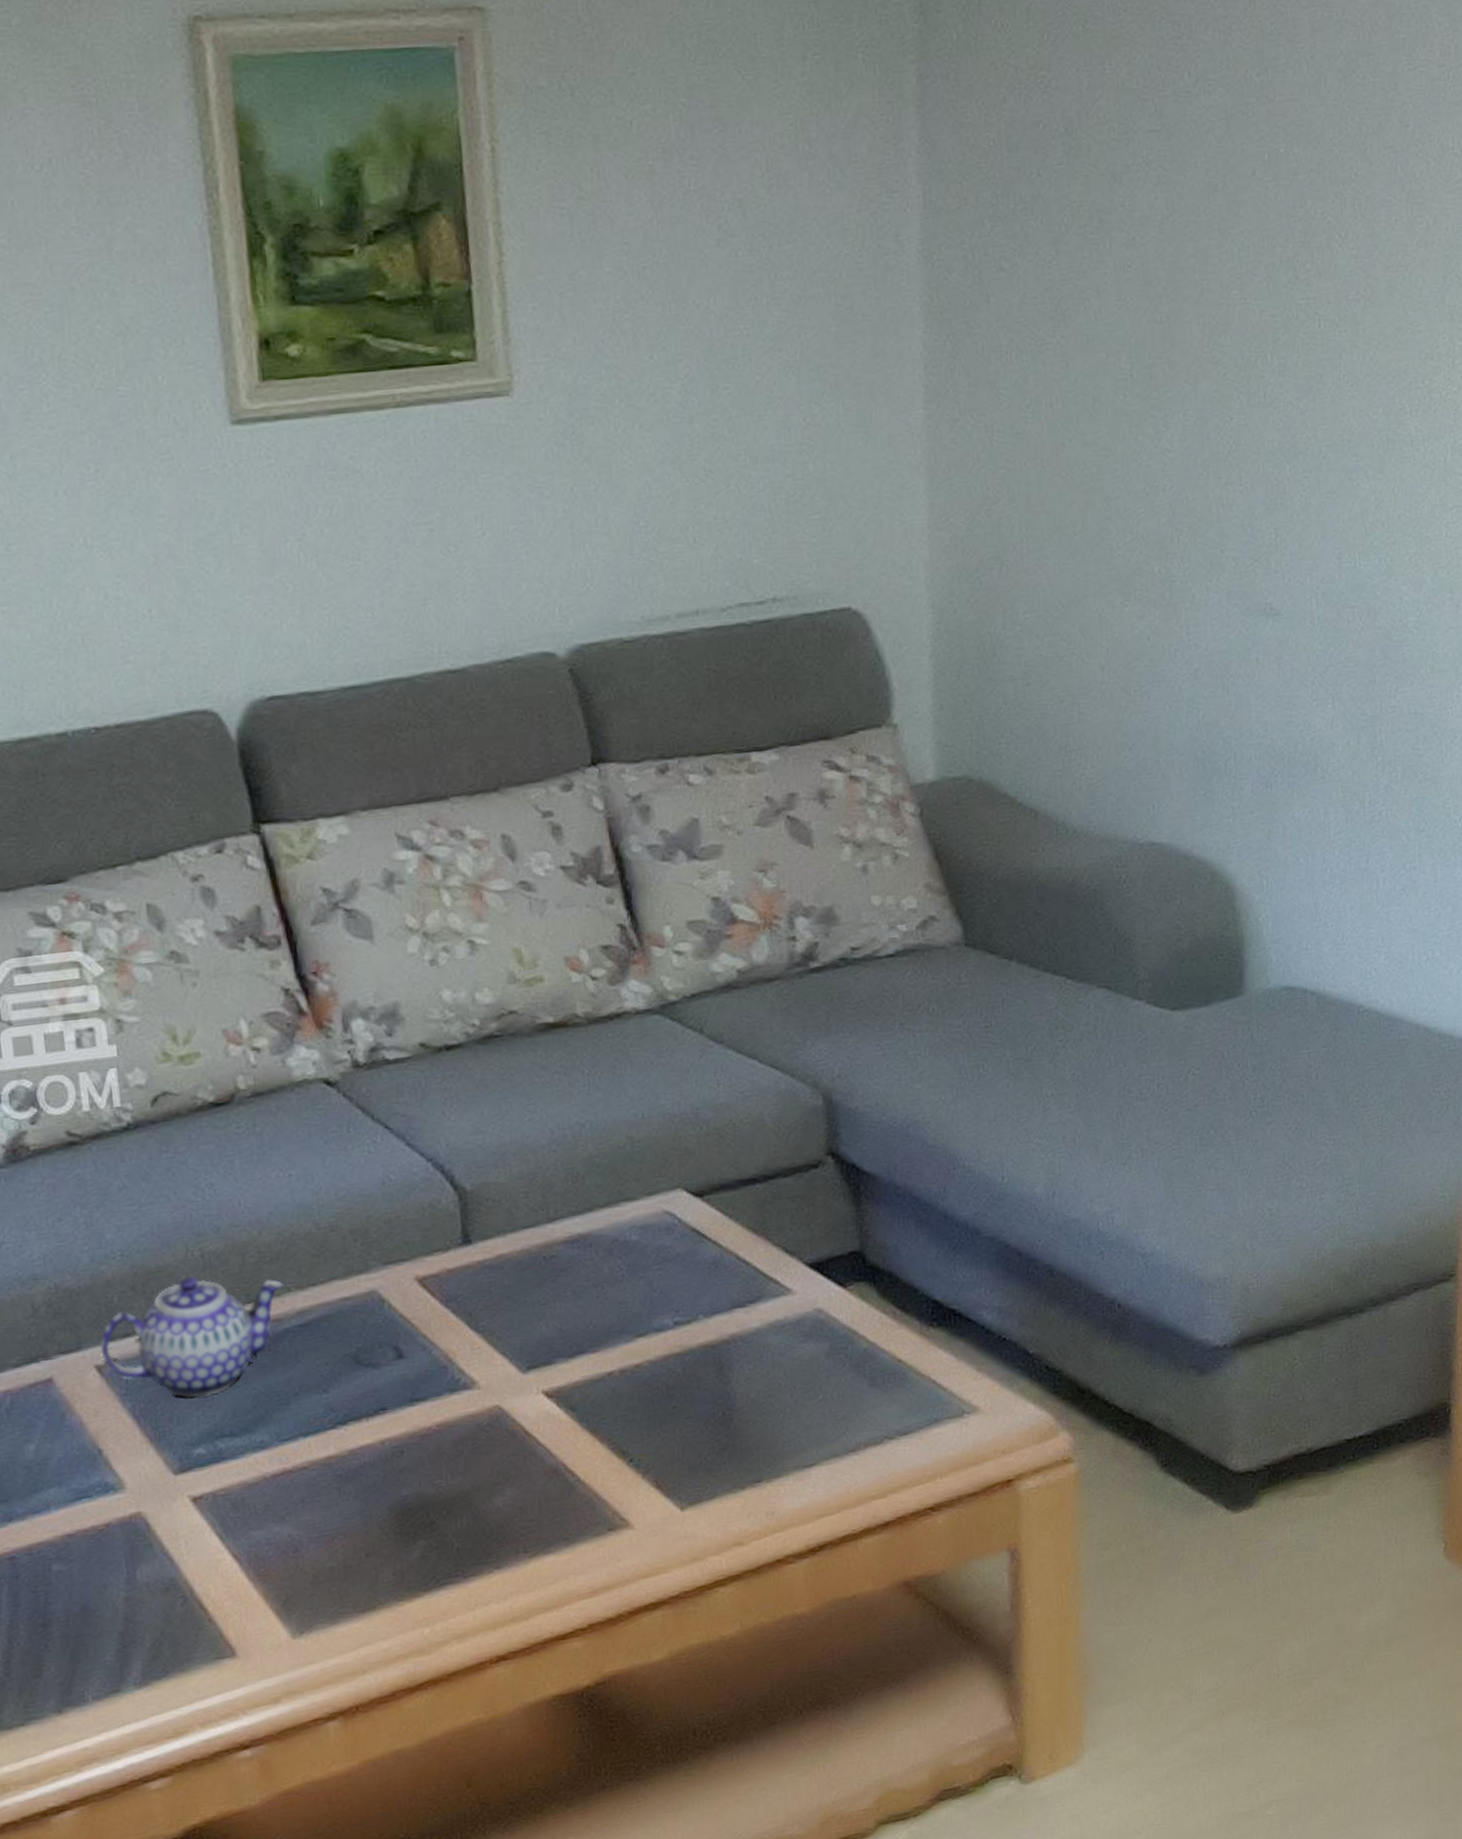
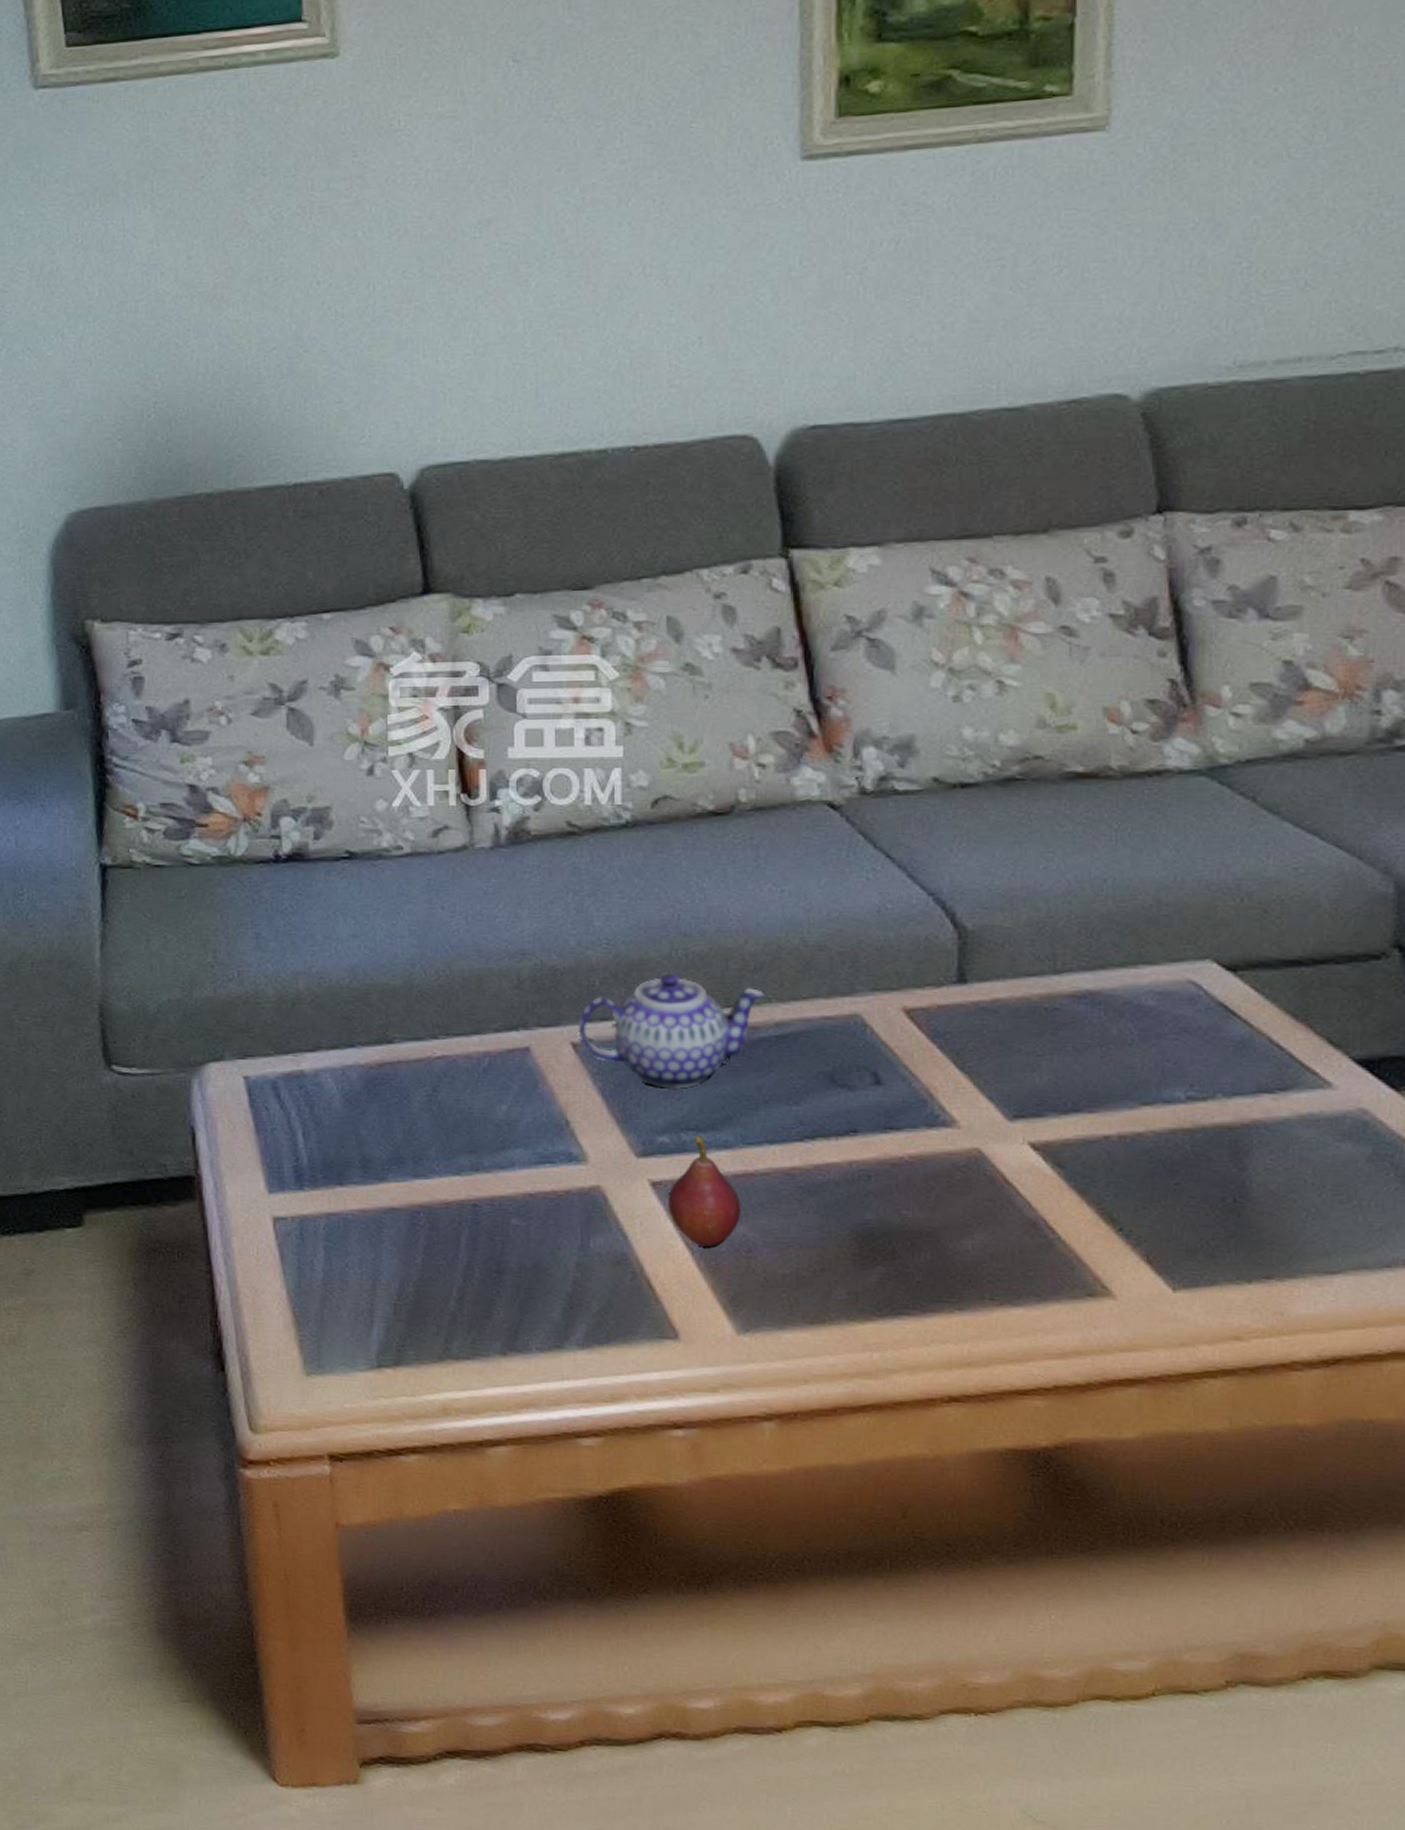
fruit: none [210,1440,284,1555] -> present [668,1135,741,1247]

